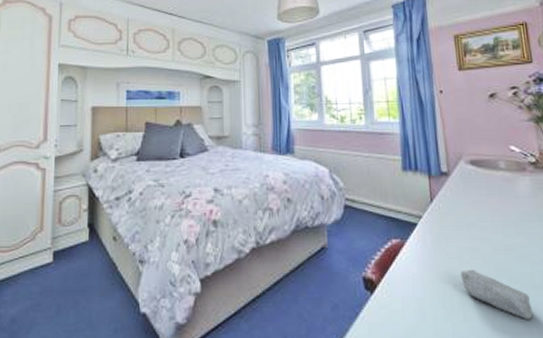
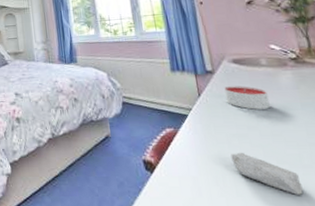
candle: none [459,191,506,220] -> present [224,86,270,110]

